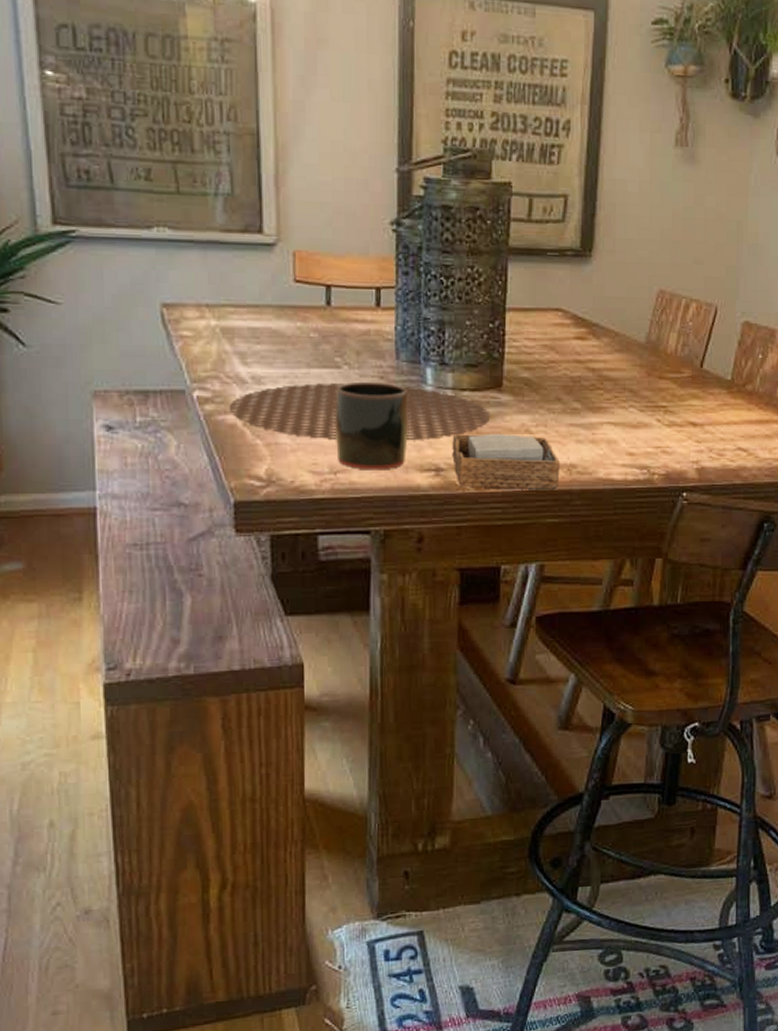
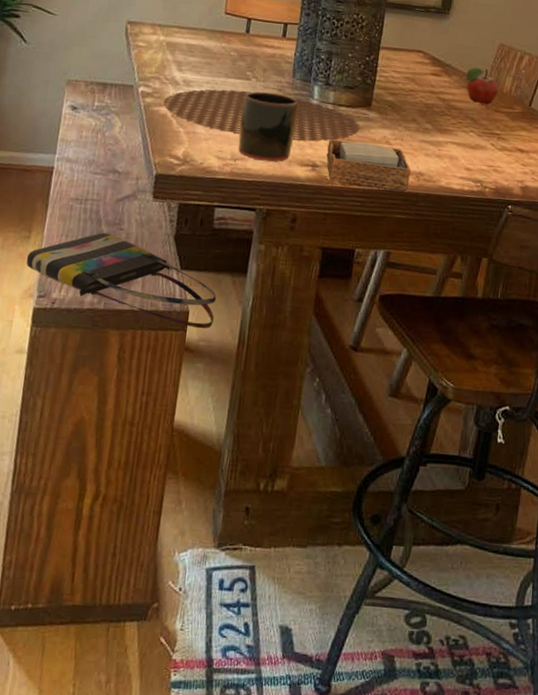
tote bag: none [82,582,335,682] -> present [26,232,216,329]
fruit: none [619,325,661,371] -> present [466,67,498,105]

